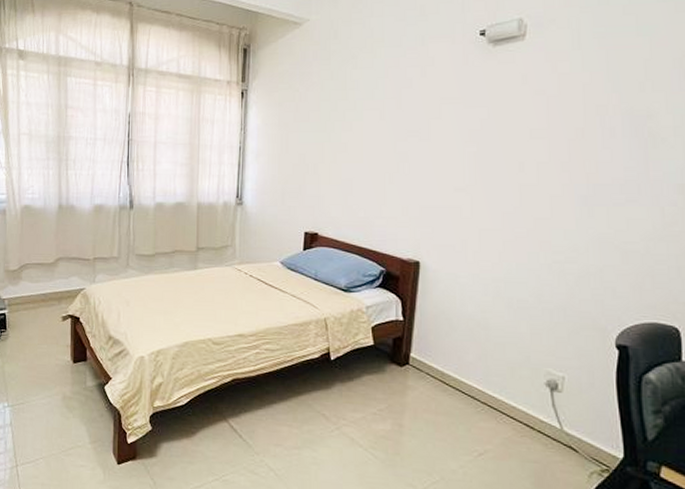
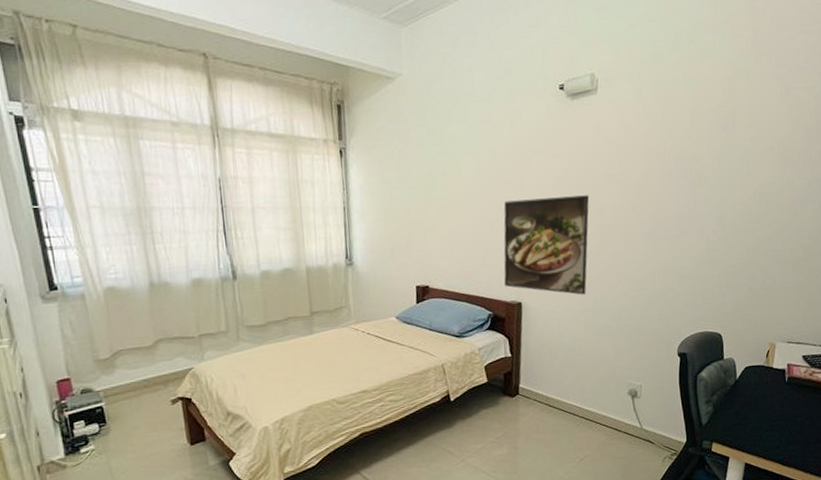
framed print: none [400,149,509,261] -> present [503,195,590,295]

